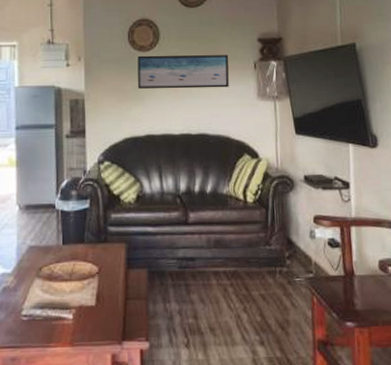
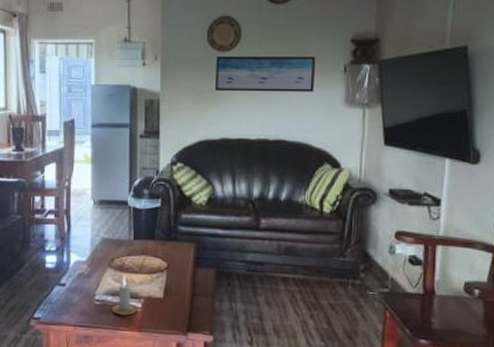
candle: none [40,285,68,330] -> present [111,276,137,316]

